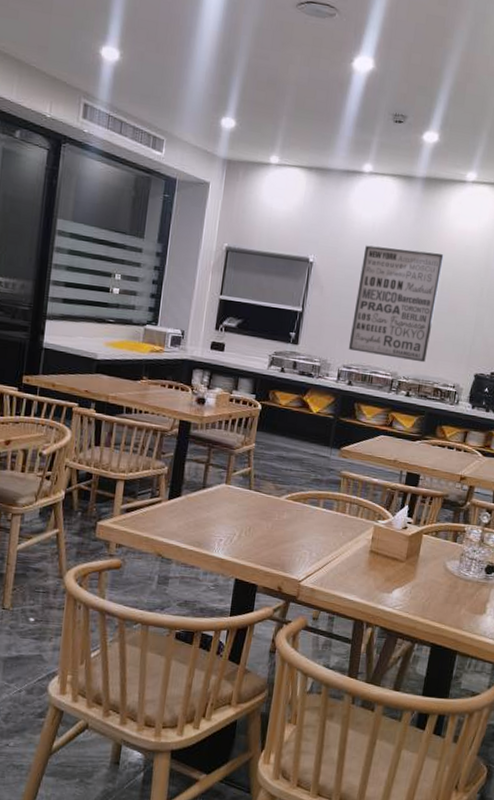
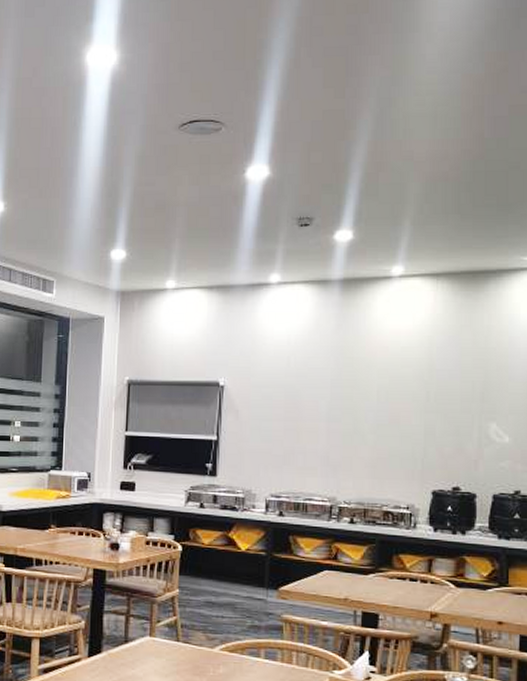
wall art: present [348,245,444,363] -> none [274,359,376,483]

